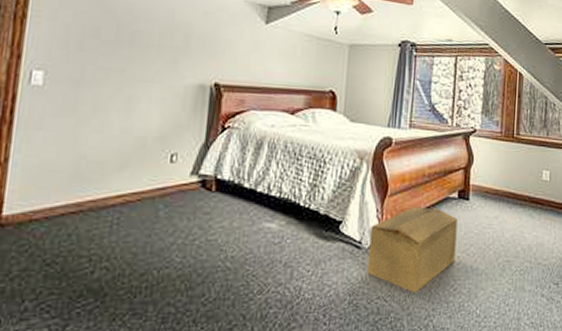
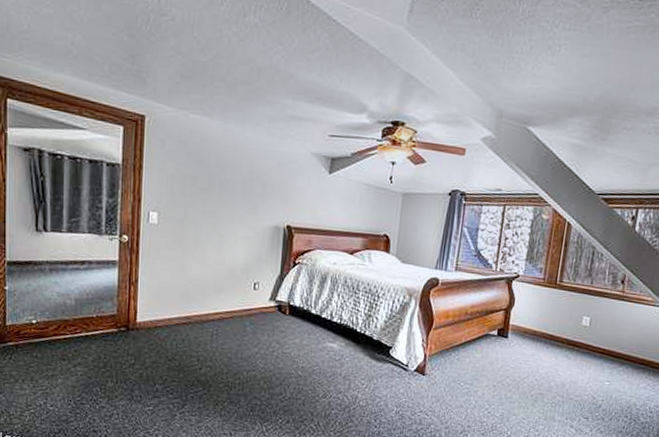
cardboard box: present [367,206,458,294] -> none [412,339,496,412]

